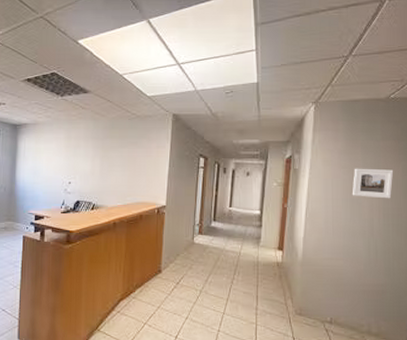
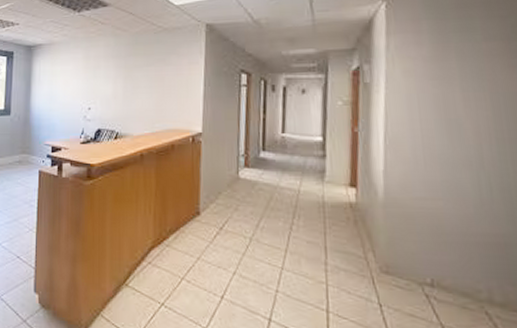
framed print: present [352,168,394,199] -> none [447,78,506,118]

